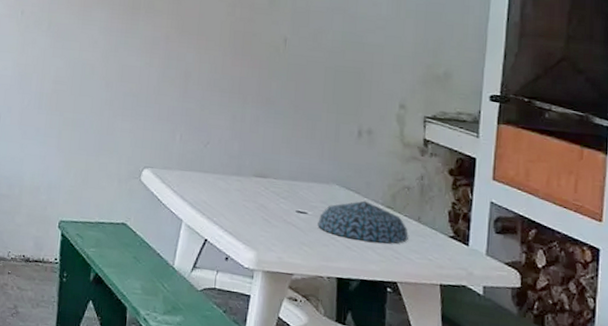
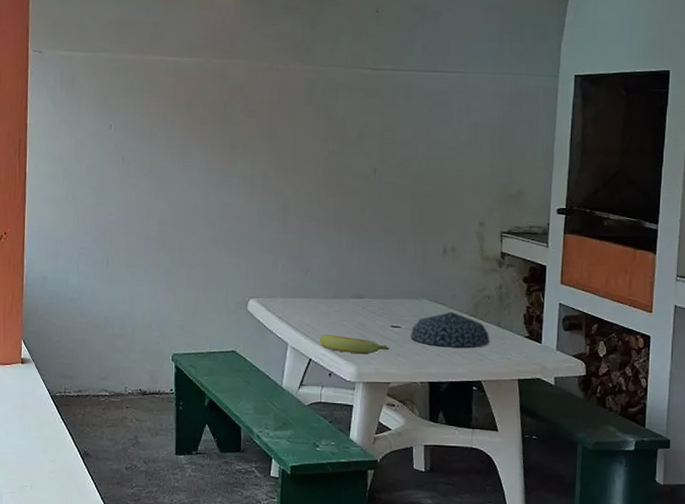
banana: none [217,213,294,241] -> present [320,334,390,355]

